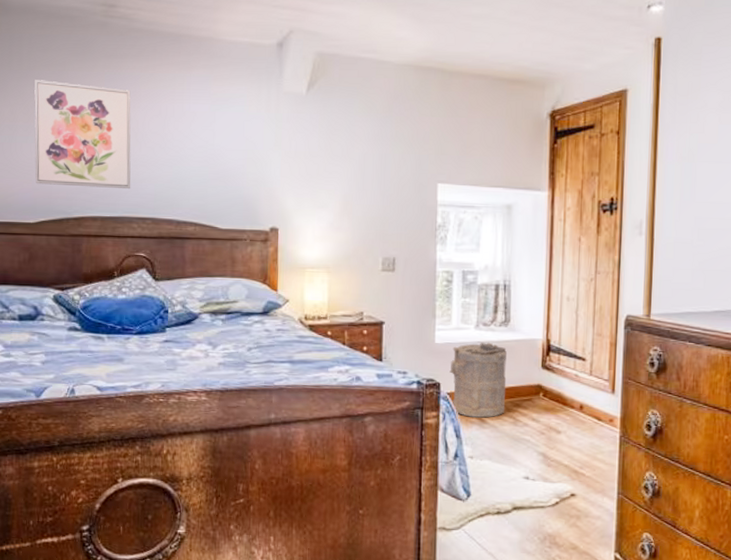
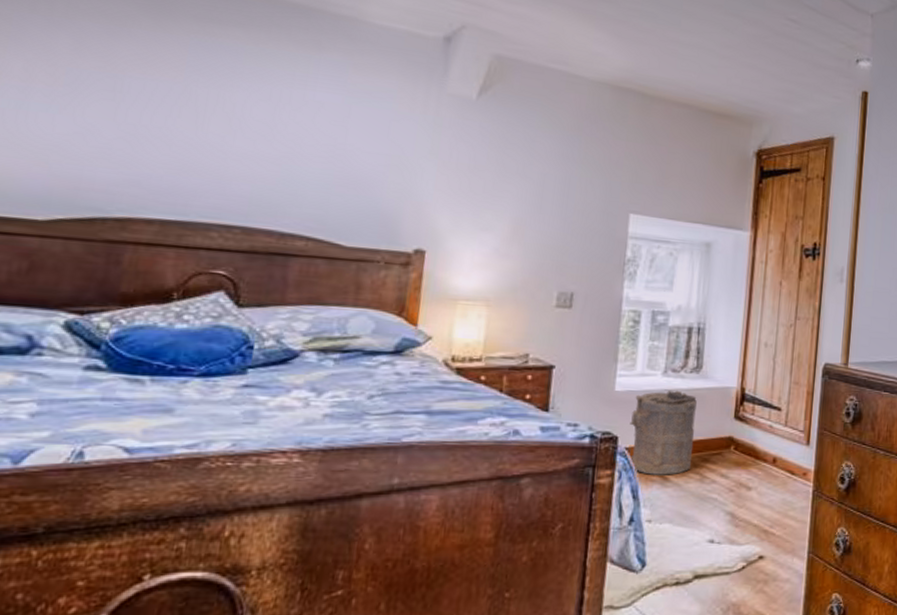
wall art: present [34,80,131,190] -> none [54,32,228,188]

